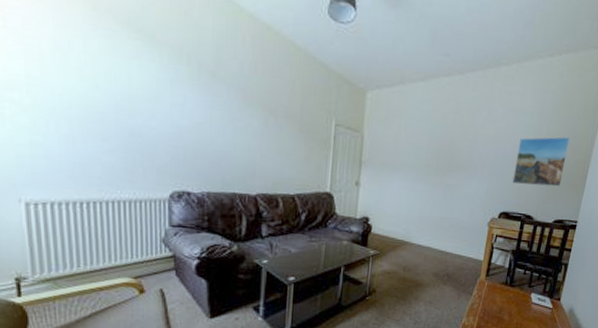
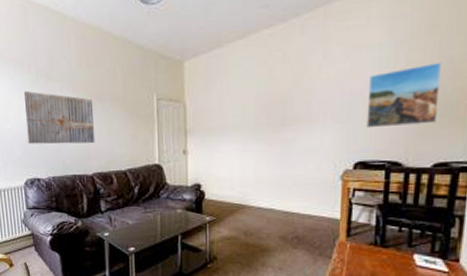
wall art: none [178,85,265,161] -> present [23,90,96,145]

